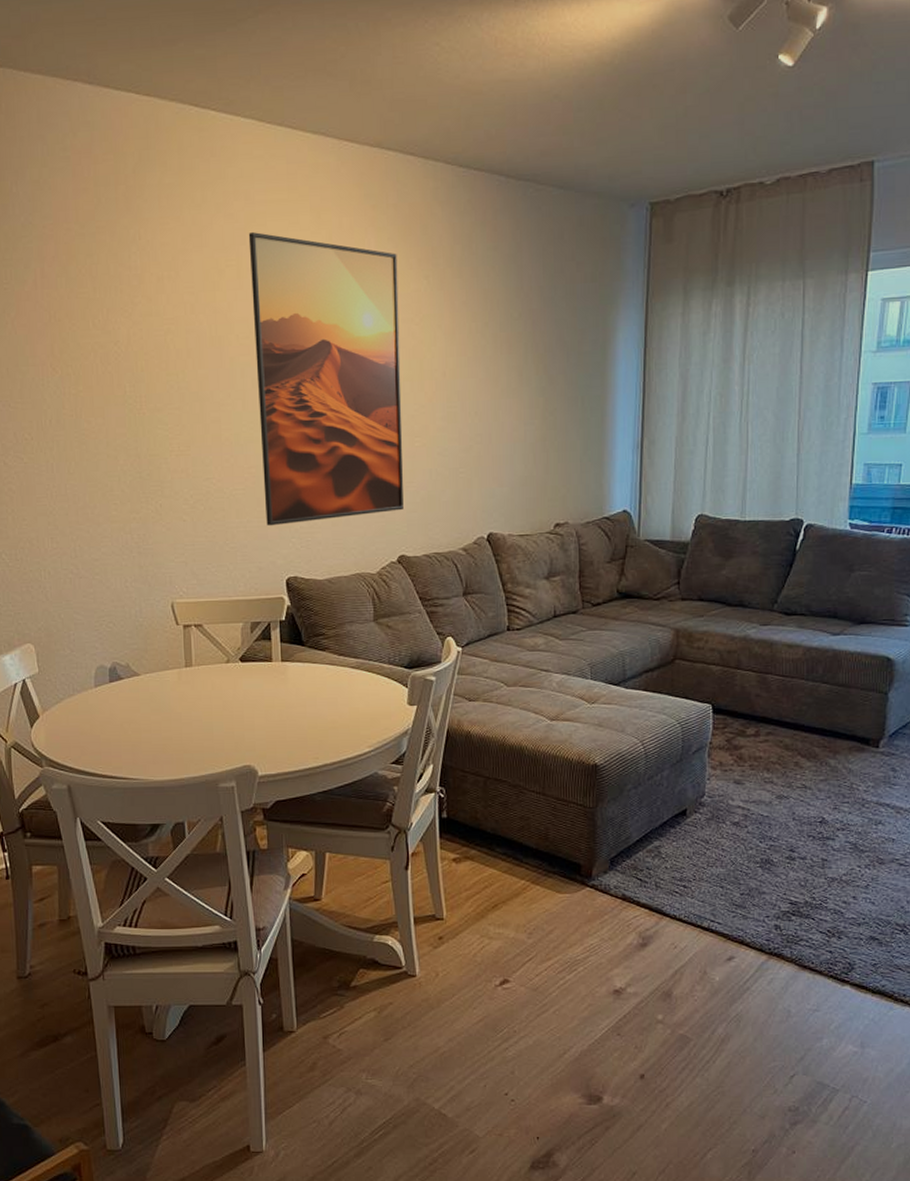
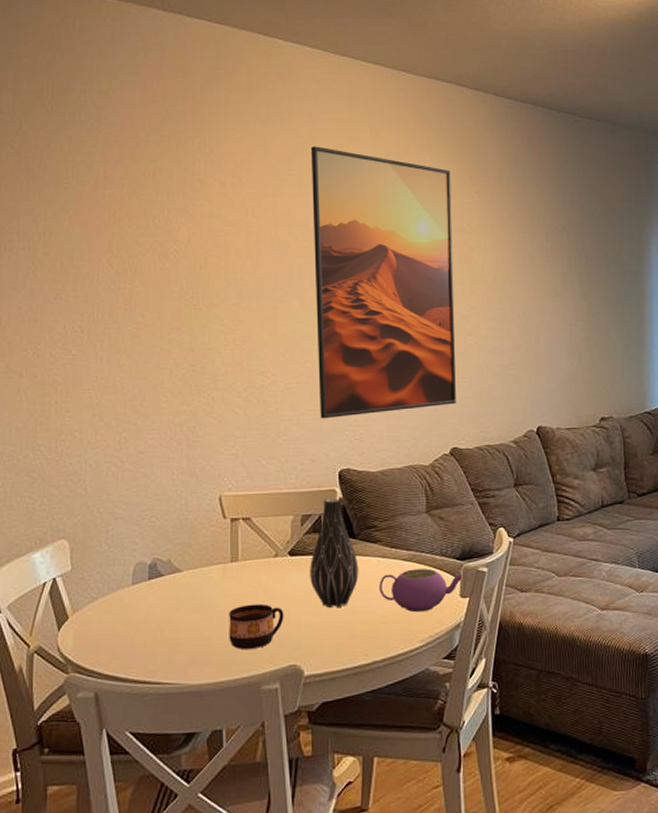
cup: none [185,707,238,750] -> present [229,604,284,650]
vase: none [260,606,308,713] -> present [310,498,359,609]
teapot: none [328,676,412,719] -> present [379,568,464,613]

